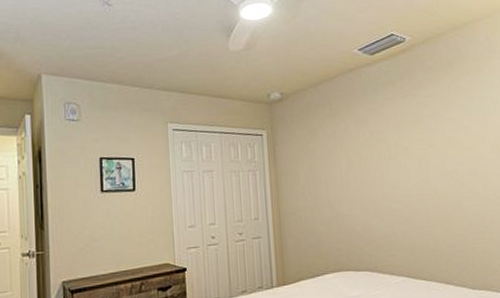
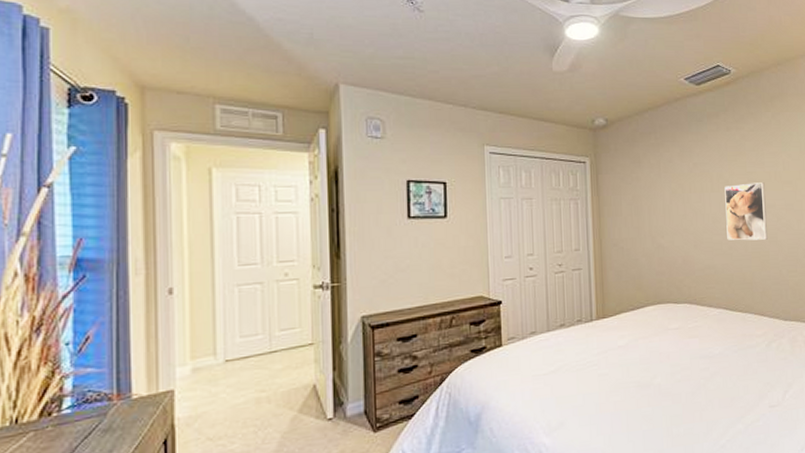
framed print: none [403,148,451,208] -> present [724,182,768,241]

